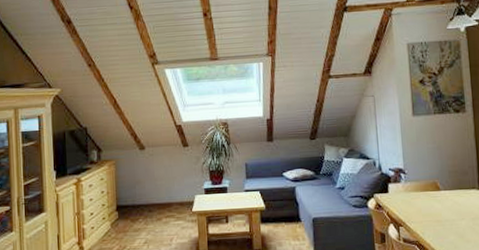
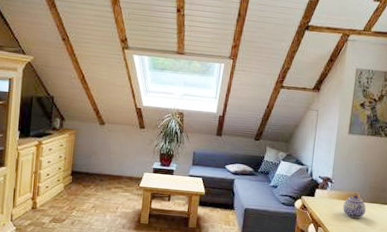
teapot: none [423,184,451,210] -> present [343,195,367,218]

